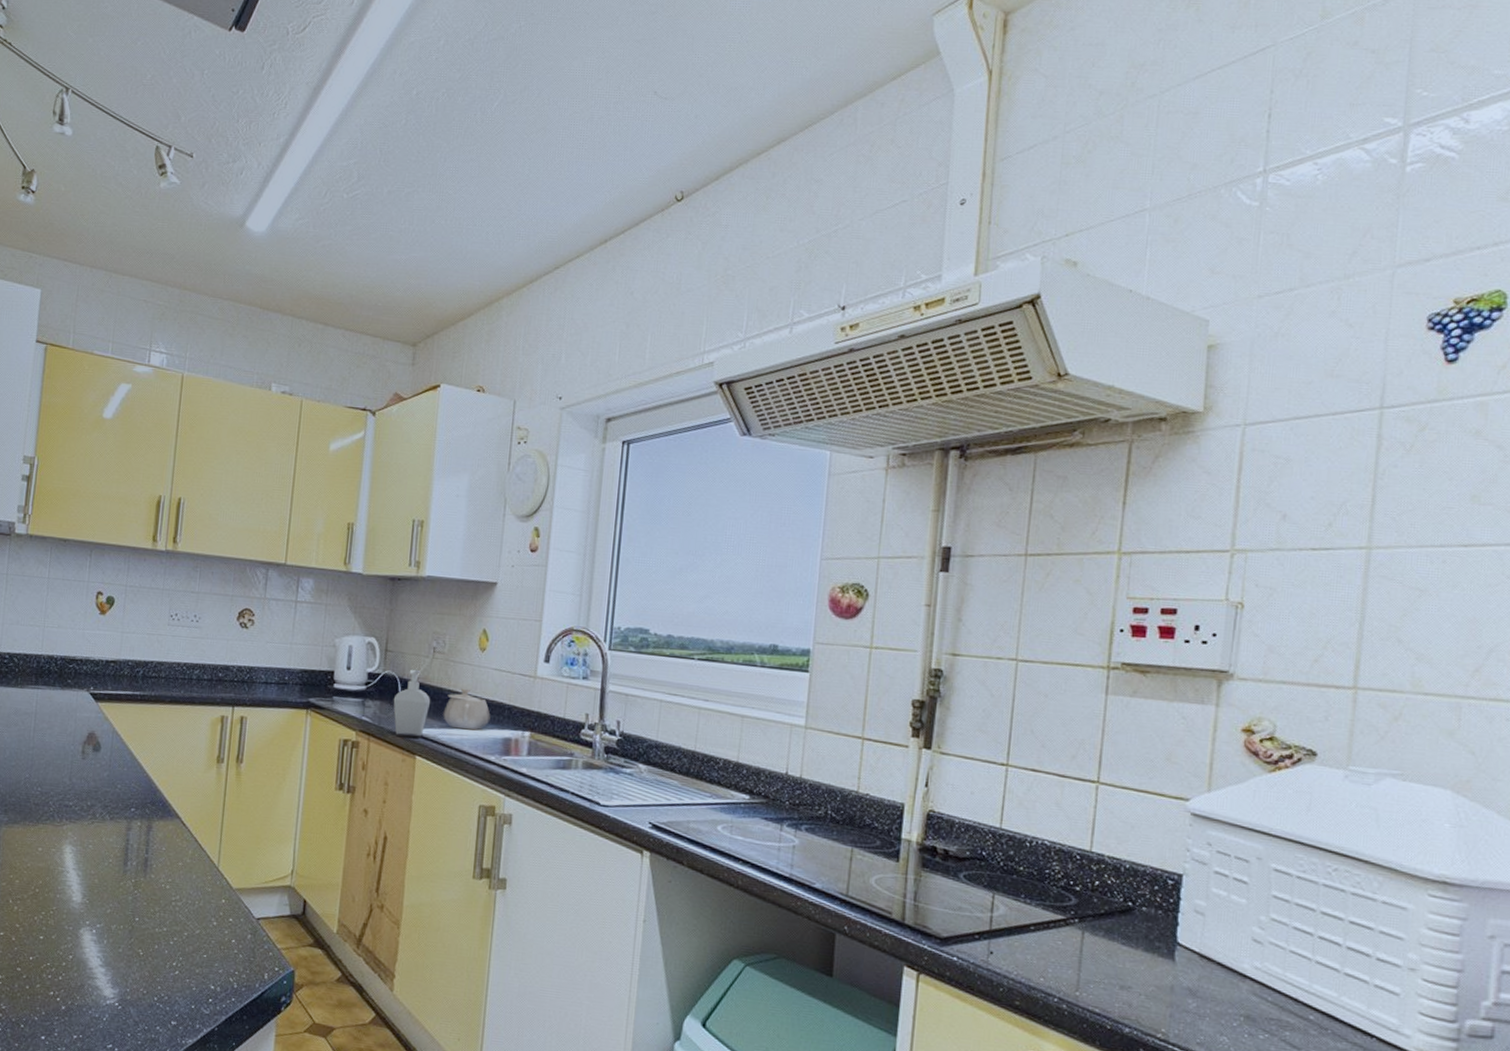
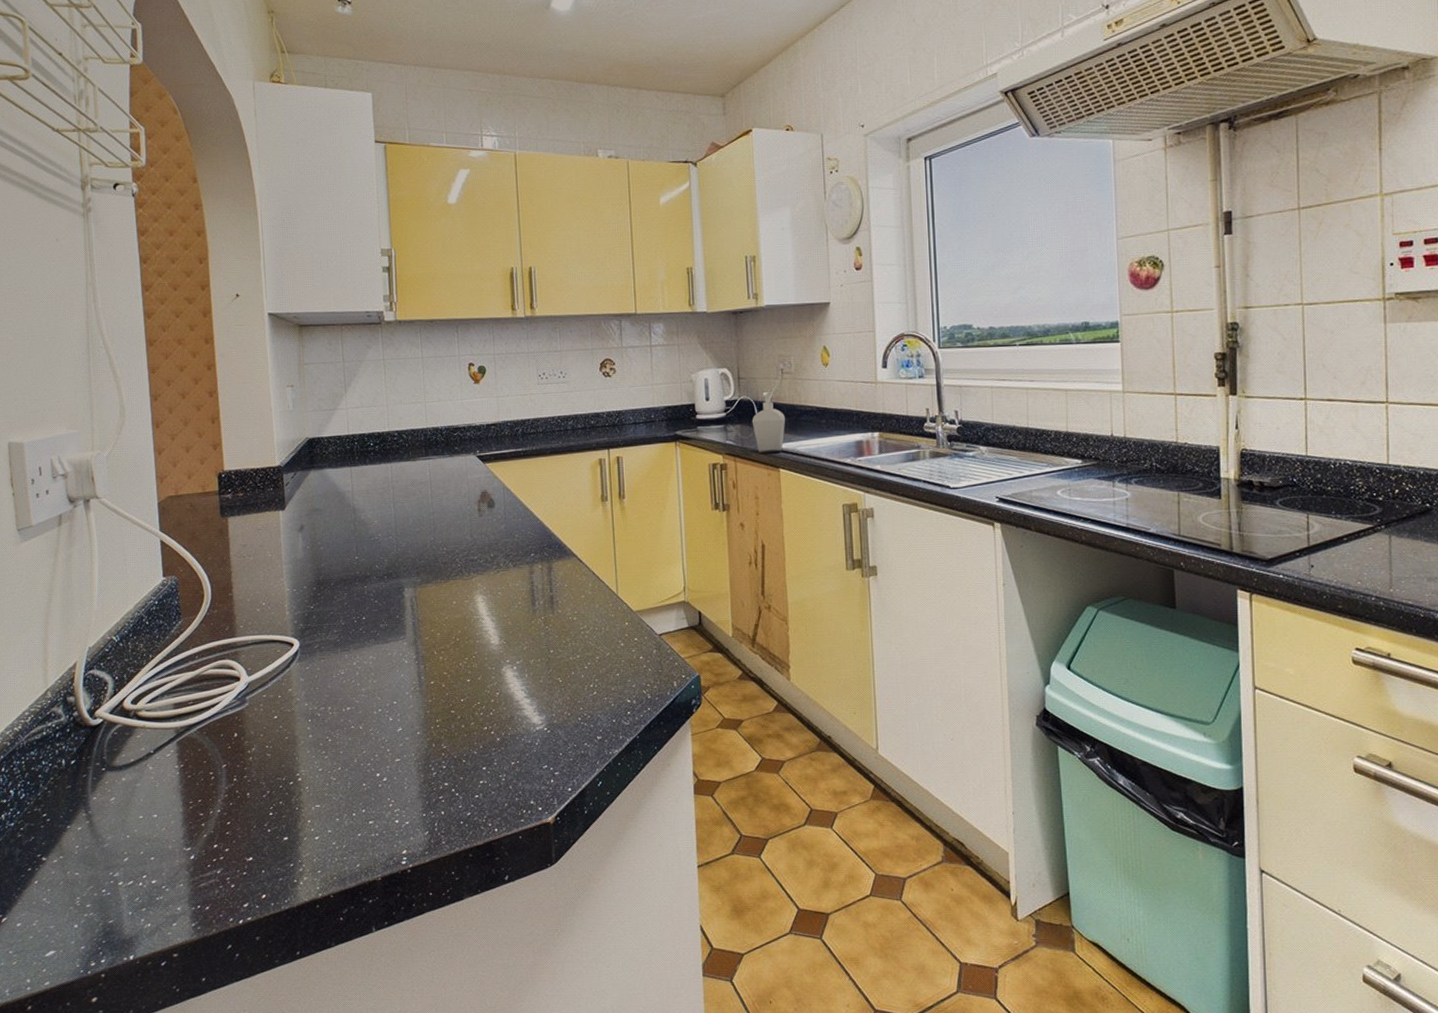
teapot: present [443,688,491,730] -> none [798,402,842,439]

